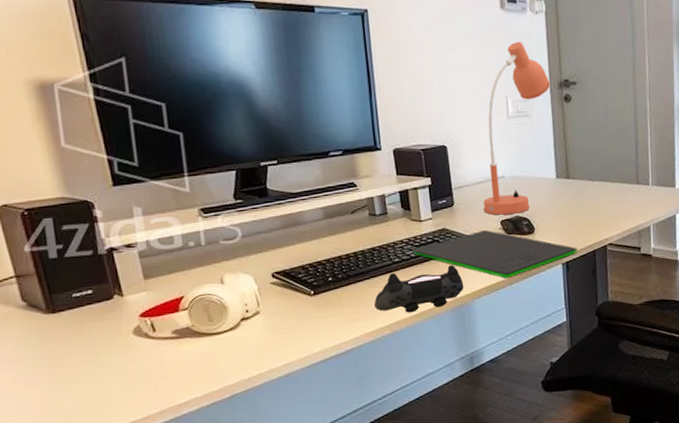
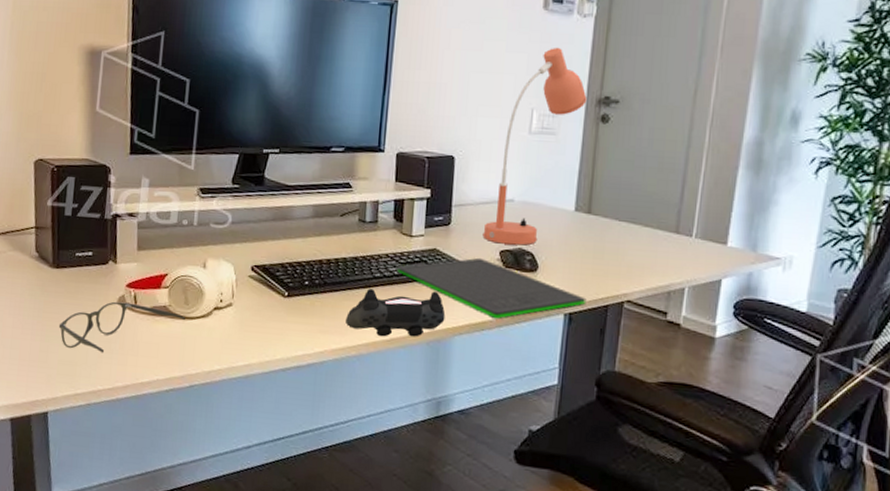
eyeglasses: none [69,331,212,390] -> present [58,301,185,353]

